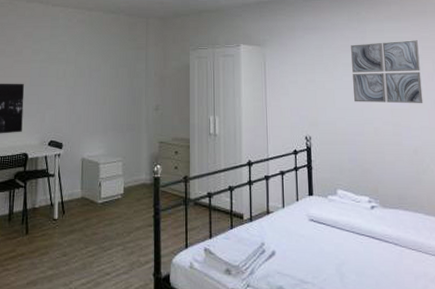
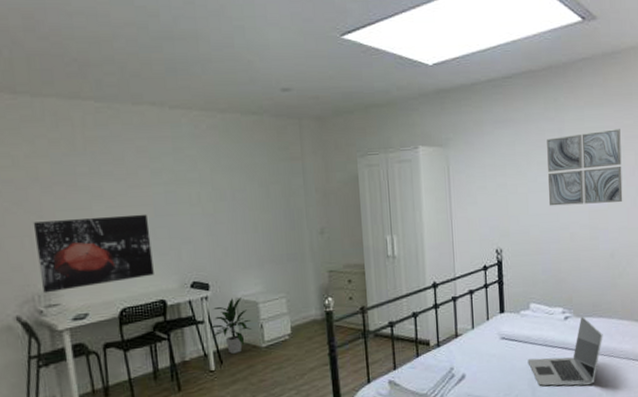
indoor plant: none [57,157,93,207] -> present [208,297,253,355]
laptop: none [335,207,410,279] -> present [527,316,603,386]

